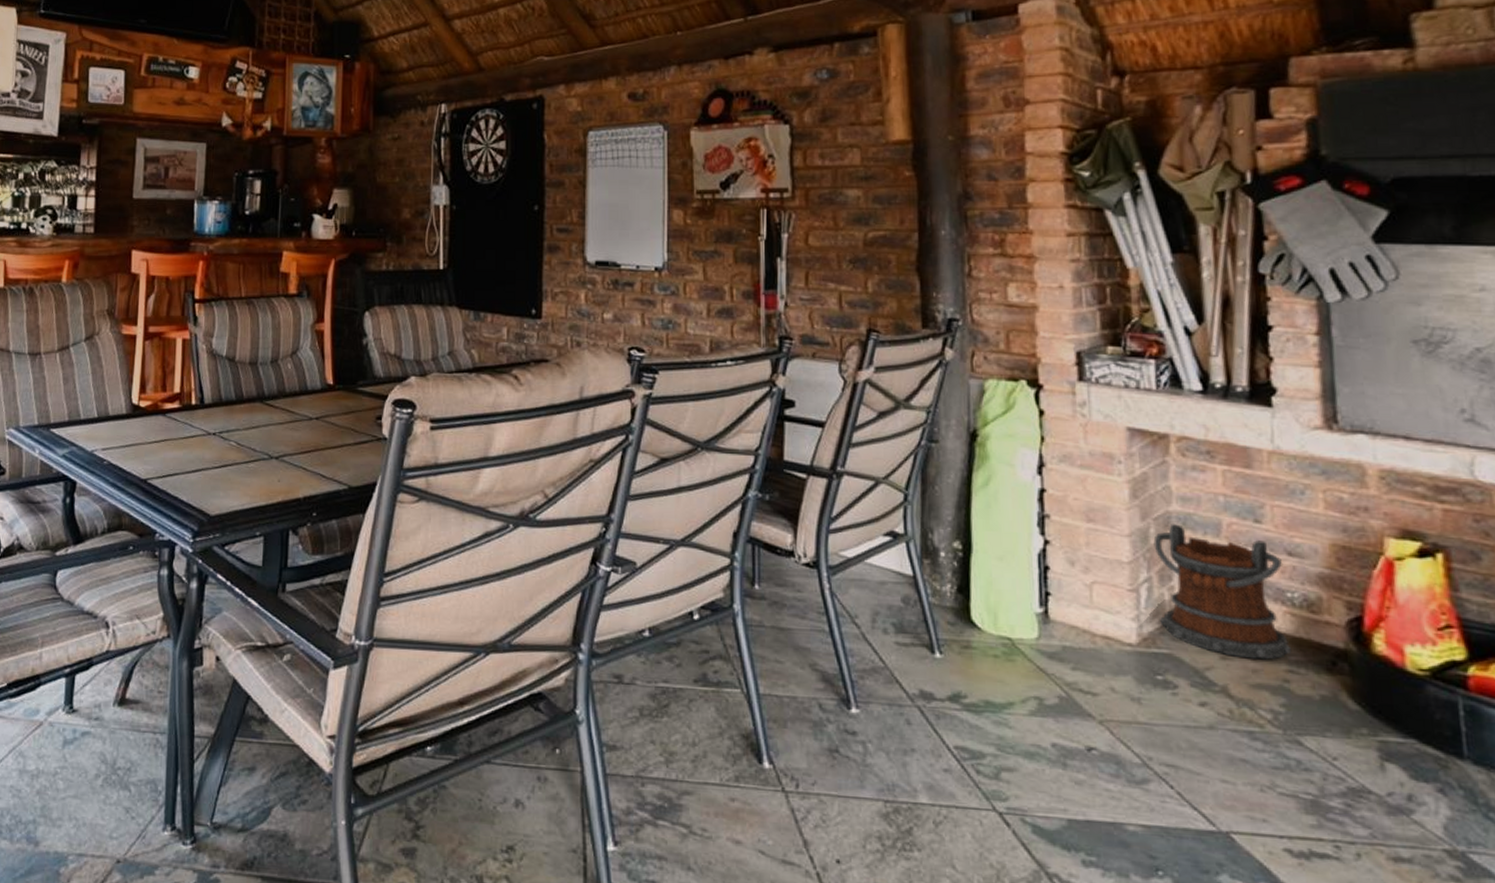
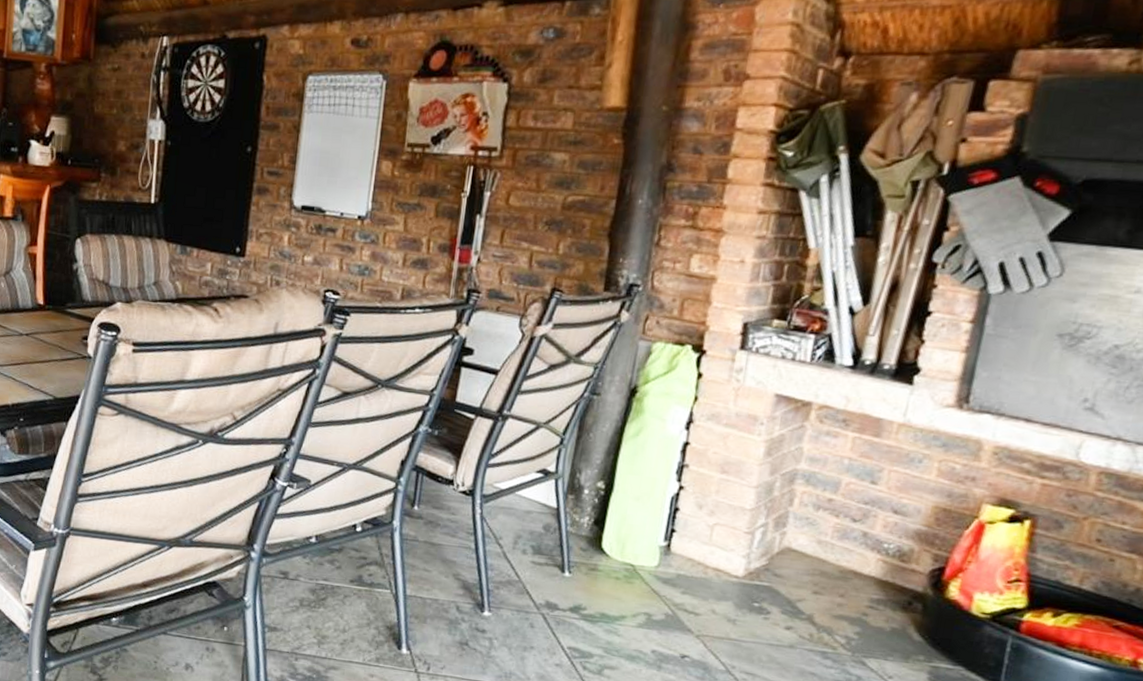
bucket: present [1153,524,1292,660] -> none [767,480,887,597]

